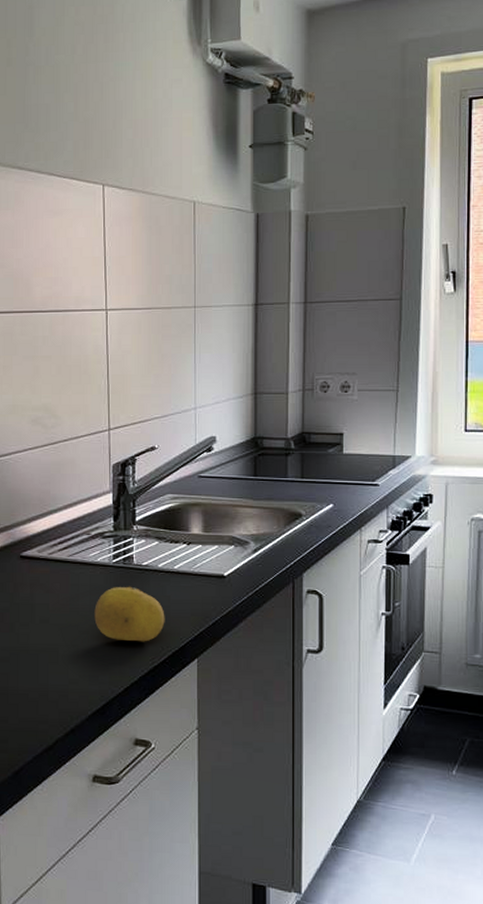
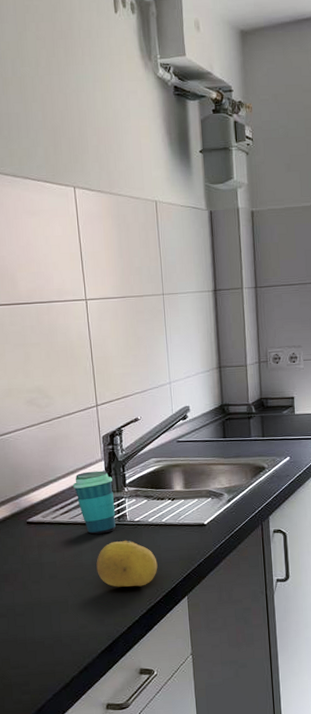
cup: none [75,504,121,577] -> present [73,470,116,535]

